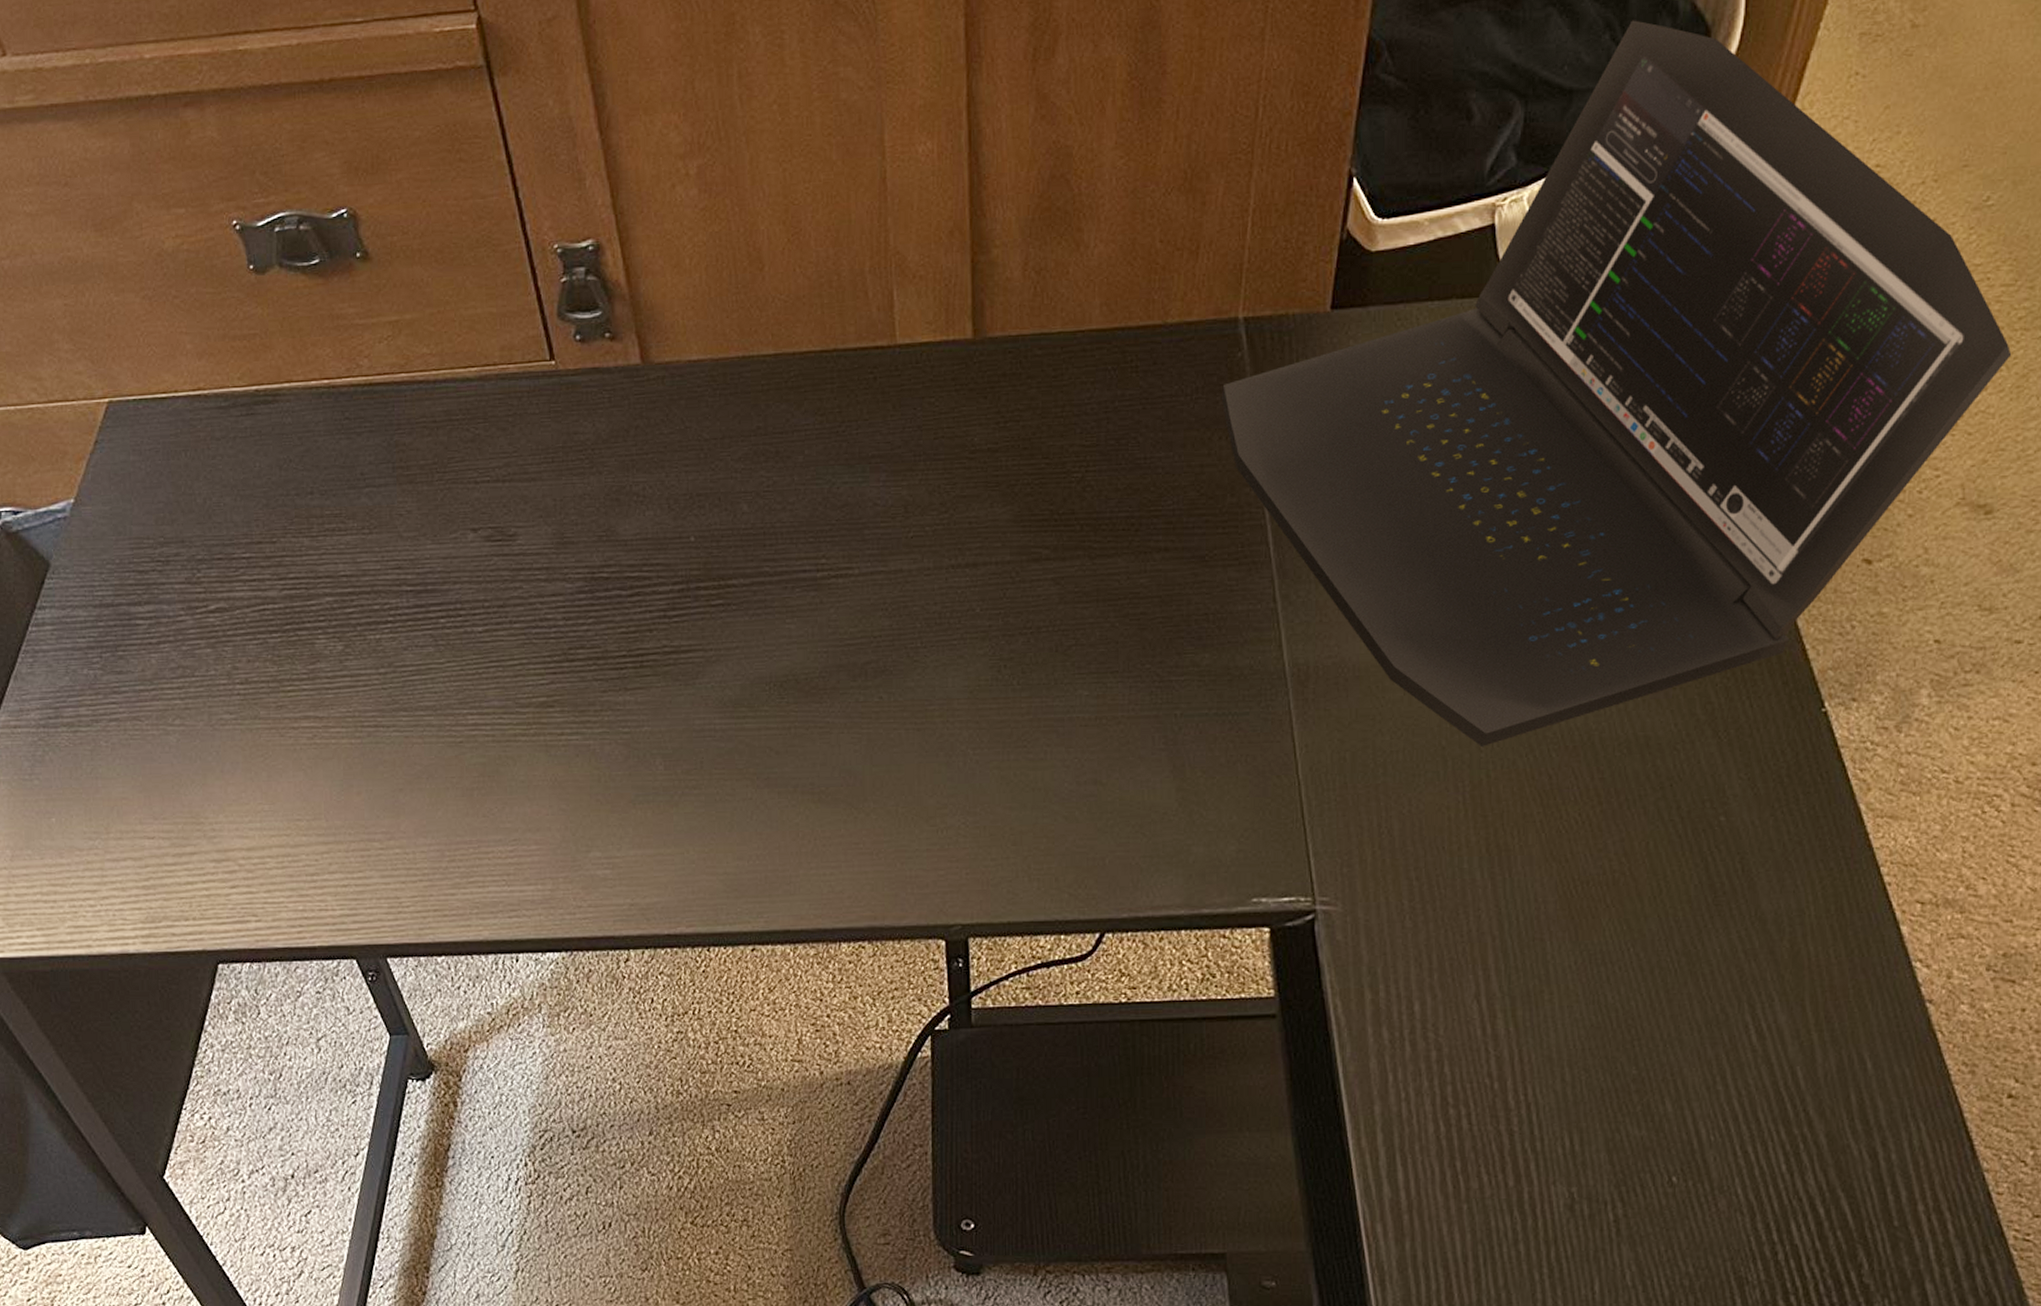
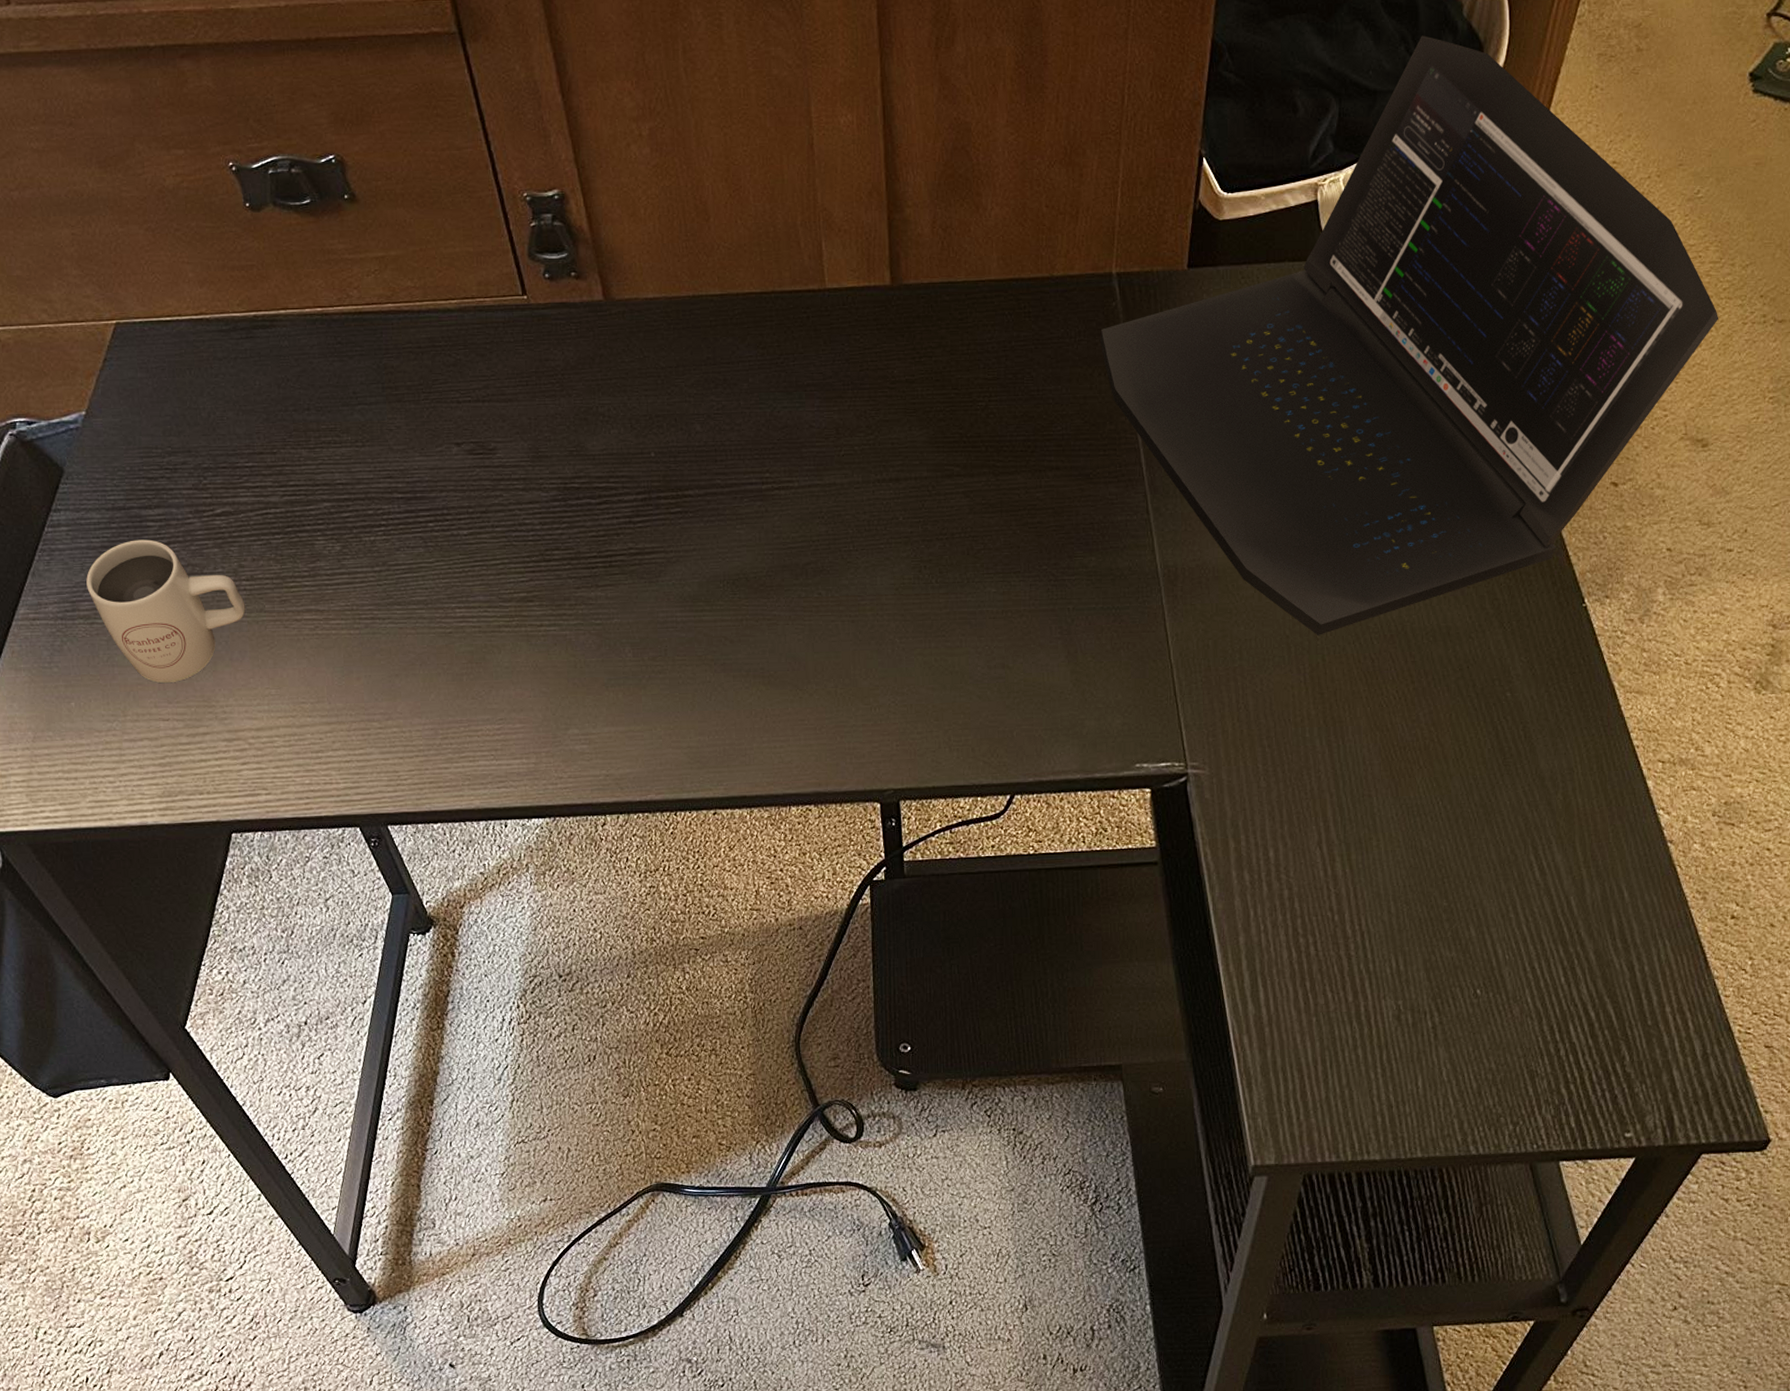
mug: none [71,639,239,797] -> present [86,539,246,683]

